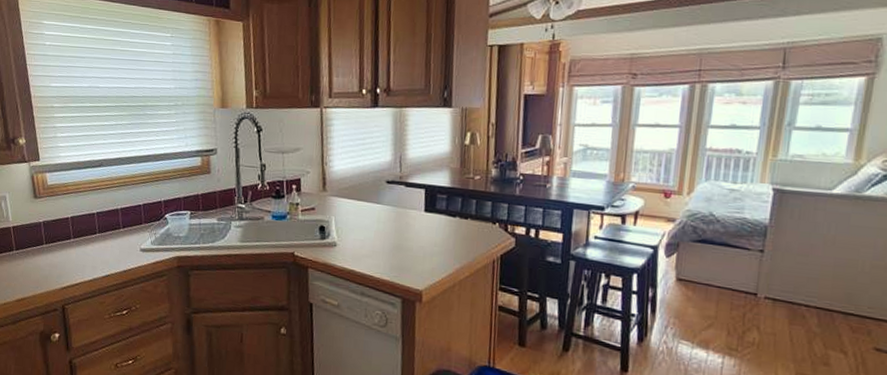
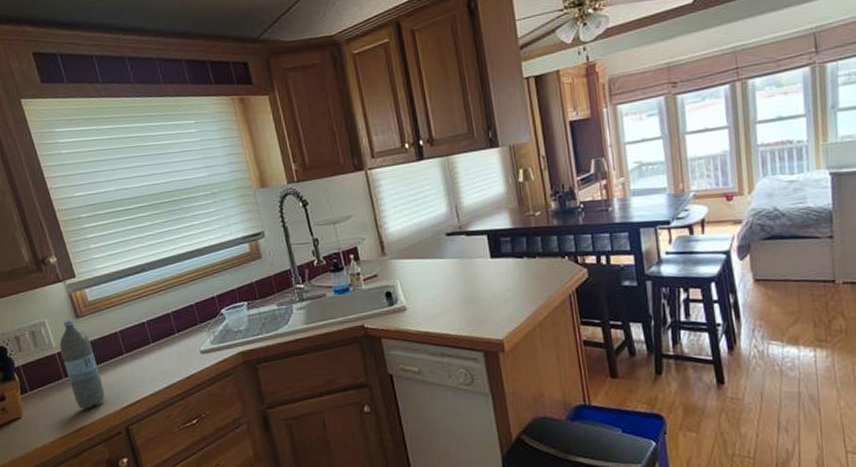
water bottle: none [15,198,49,282] -> present [59,319,105,409]

